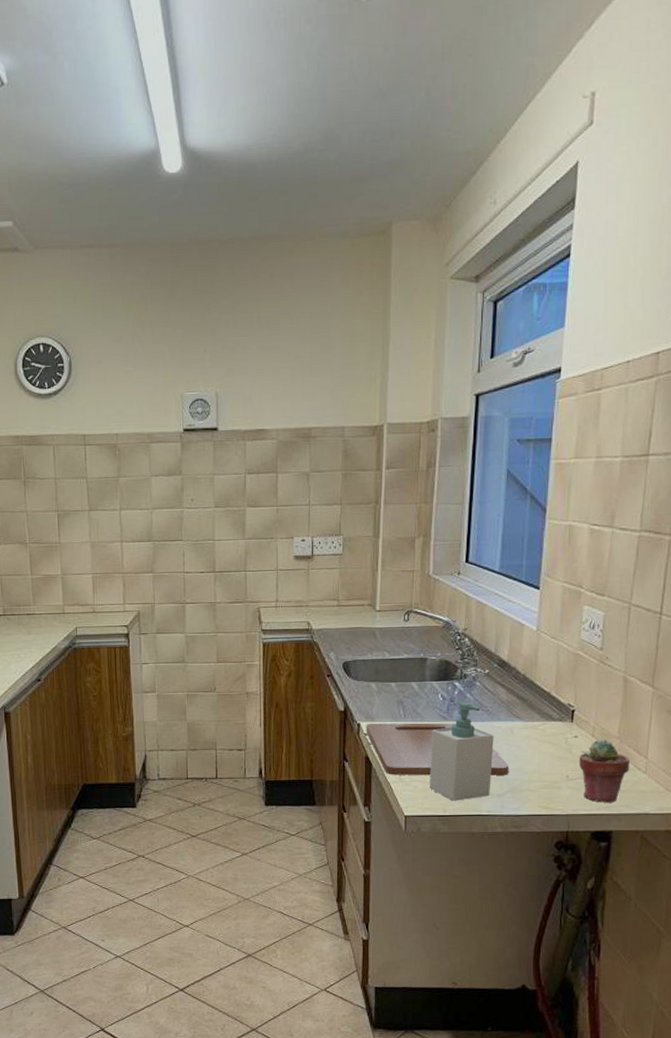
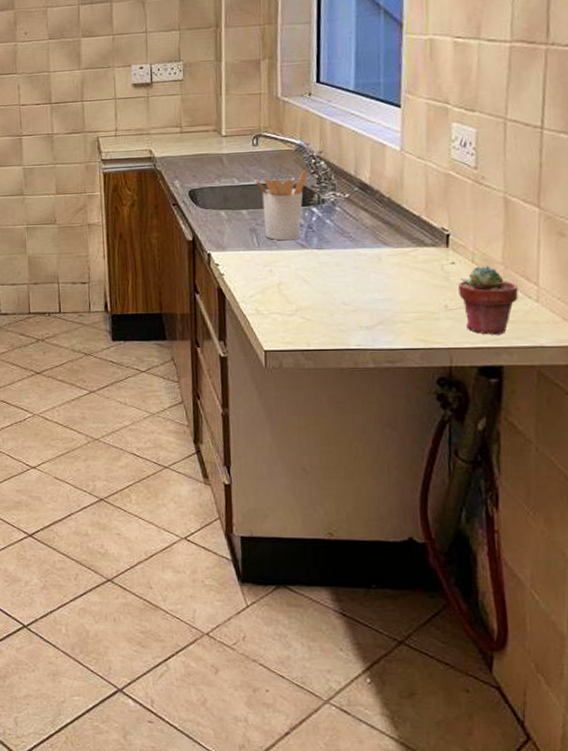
cutting board: present [366,723,510,776] -> none [217,251,379,308]
utensil holder: none [404,646,453,713] -> present [254,170,308,241]
soap bottle: present [430,700,494,801] -> none [289,226,360,334]

